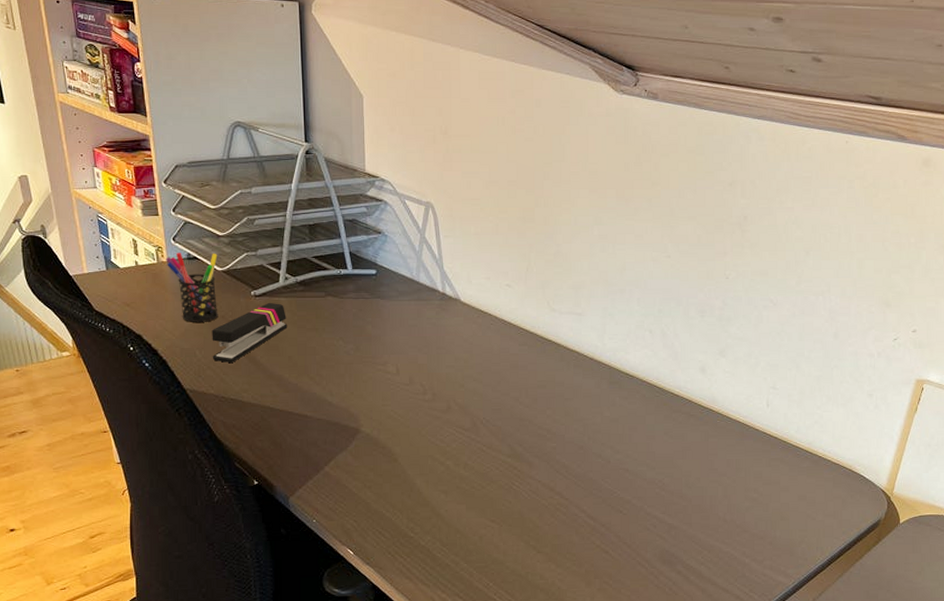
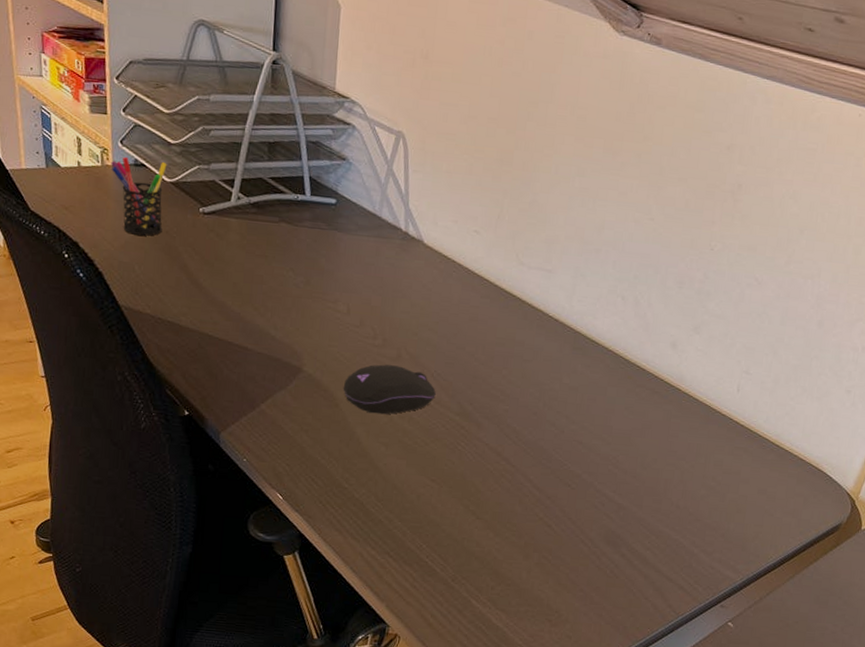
stapler: present [212,303,288,363] -> none [153,222,236,283]
computer mouse: none [399,417,487,464] -> present [343,364,436,415]

